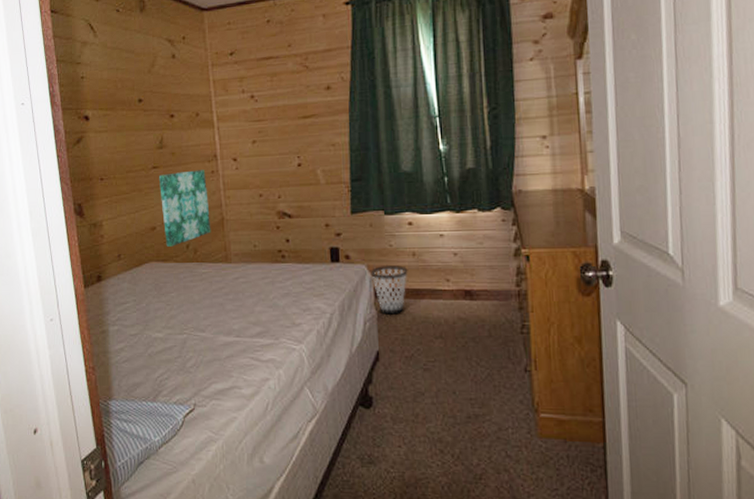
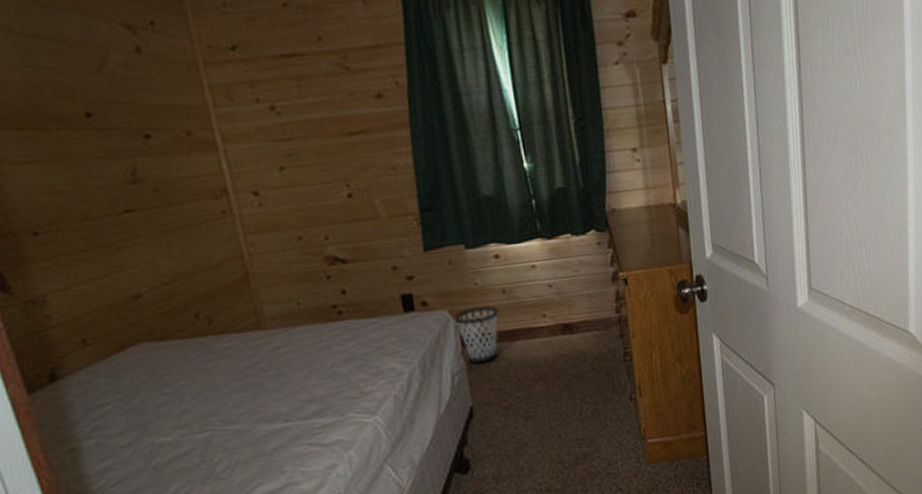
wall art: present [158,170,211,247] -> none [135,210,232,320]

